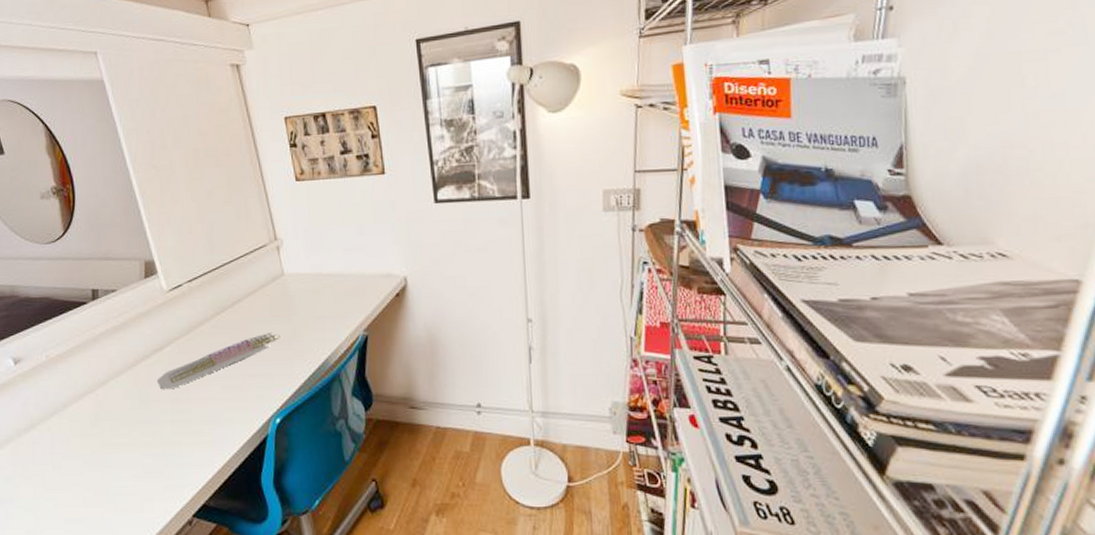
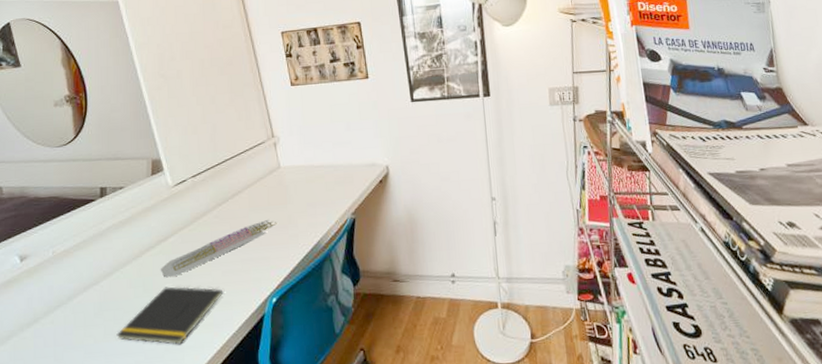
notepad: none [113,399,224,460] -> present [116,286,224,344]

